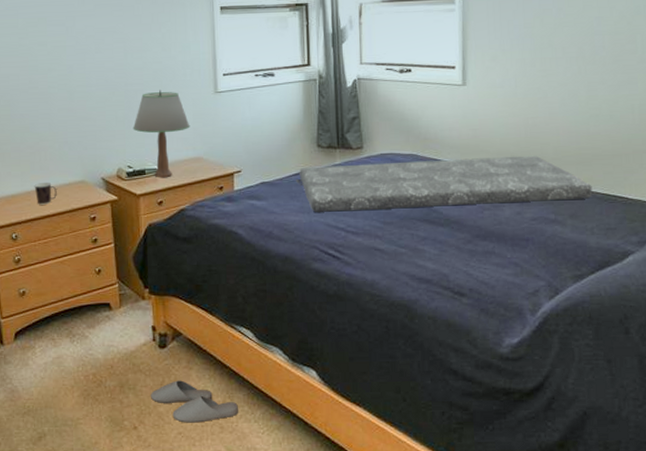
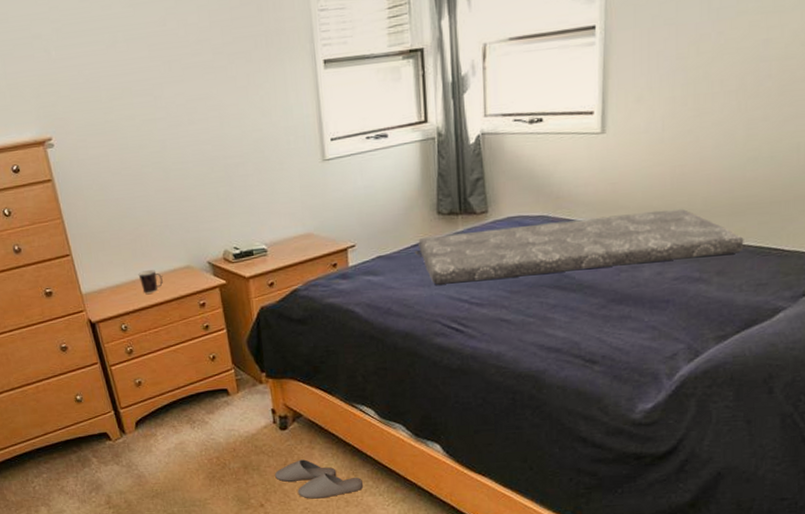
table lamp: present [132,90,190,178] -> none [236,161,298,259]

